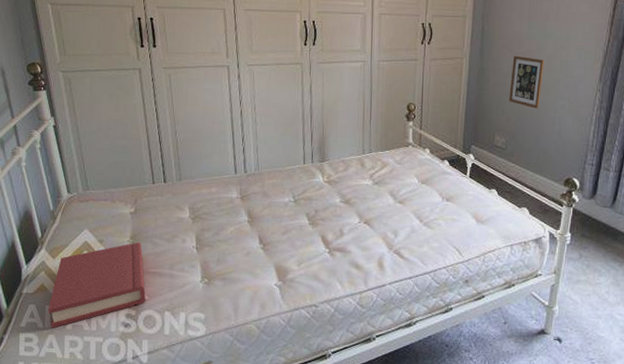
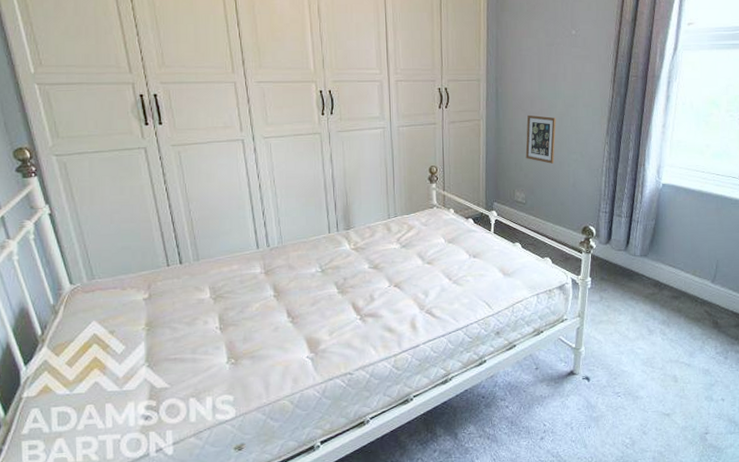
hardback book: present [48,242,146,328] -> none [55,329,167,431]

